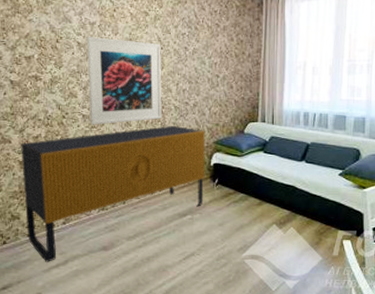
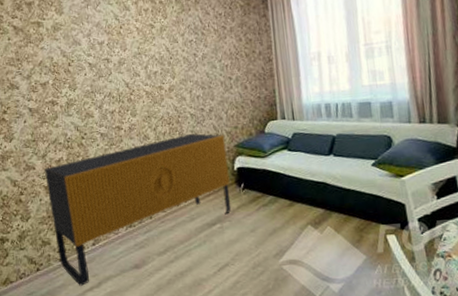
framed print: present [86,37,162,125] -> none [96,54,179,143]

